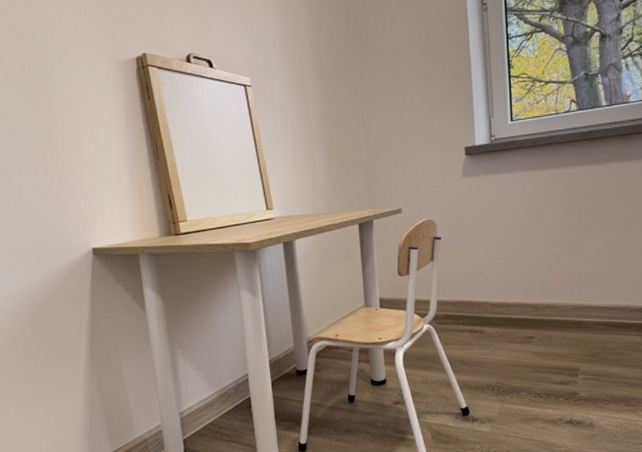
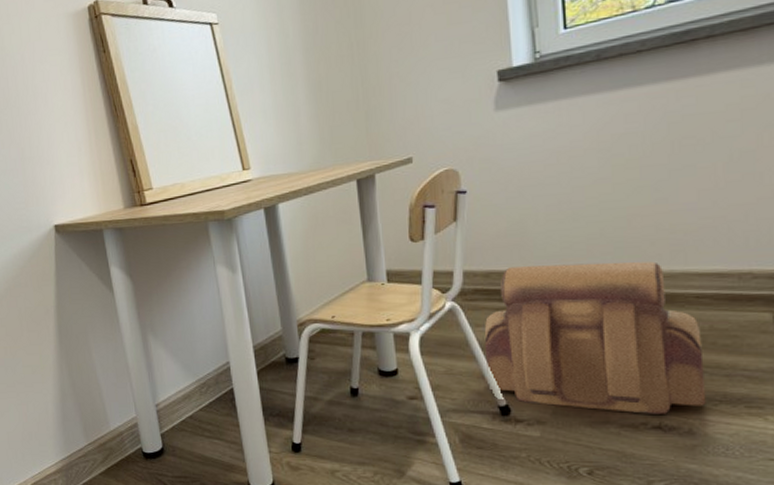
backpack: none [451,296,601,412] -> present [484,261,706,414]

